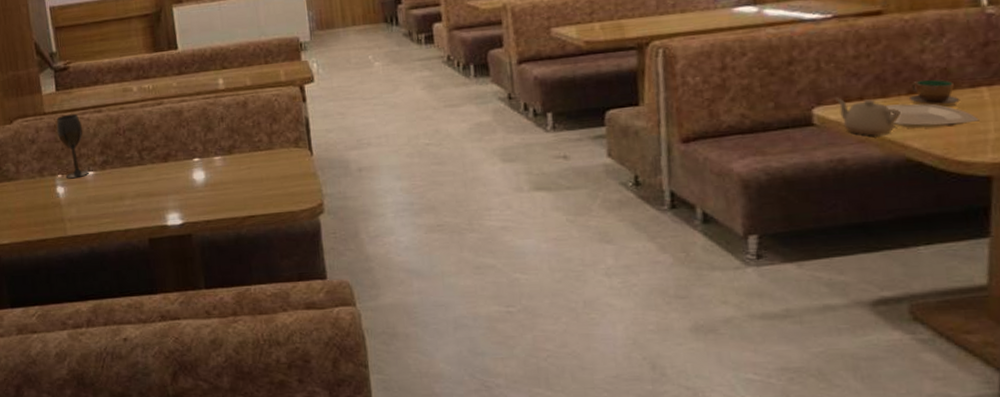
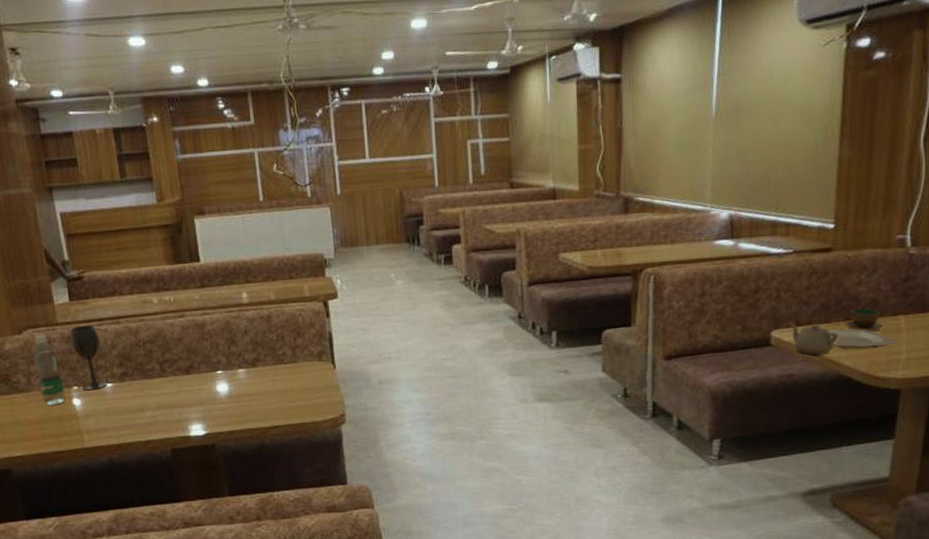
bottle: none [22,123,50,193] -> present [33,334,65,405]

